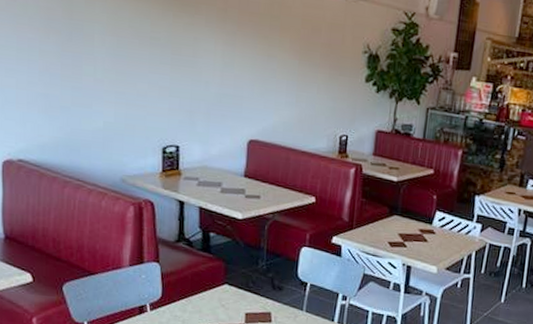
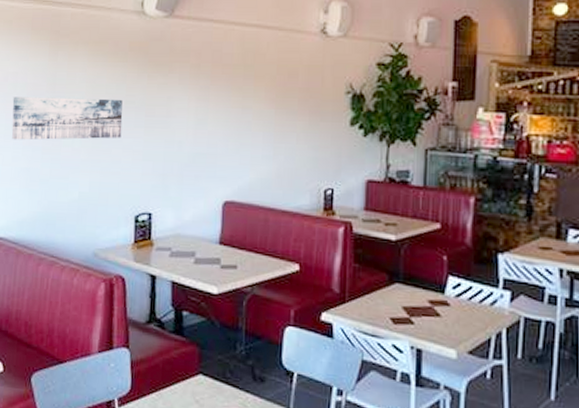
wall art: none [23,18,148,73] -> present [11,96,123,140]

